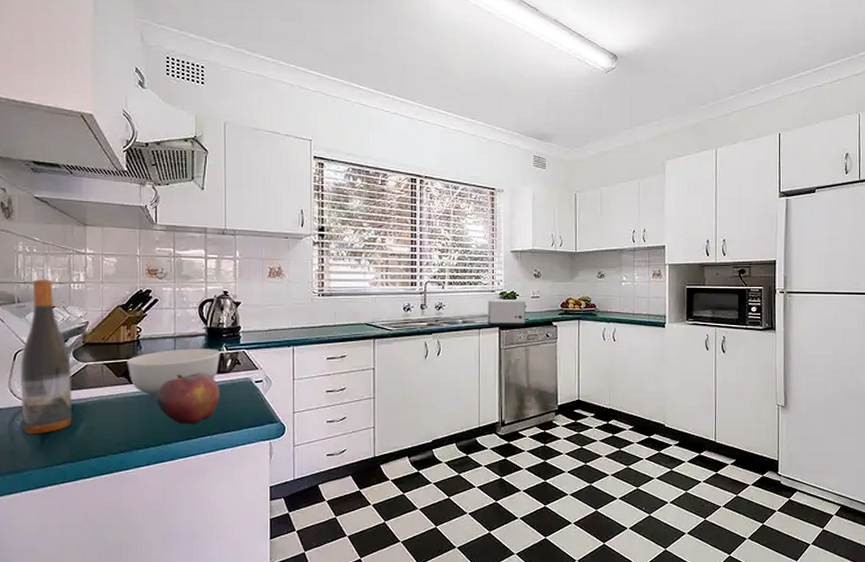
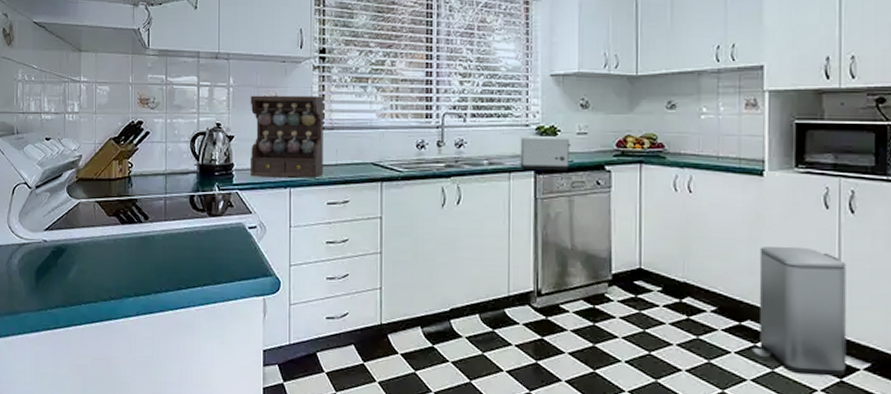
wine bottle: present [20,278,73,433] -> none [18,108,66,274]
bowl: present [127,349,220,399] -> none [118,187,212,243]
fruit: present [157,372,220,425] -> none [147,214,212,273]
spice rack: none [255,267,323,338] -> present [250,95,323,178]
pedal bin: none [658,378,720,471] -> present [753,246,847,376]

